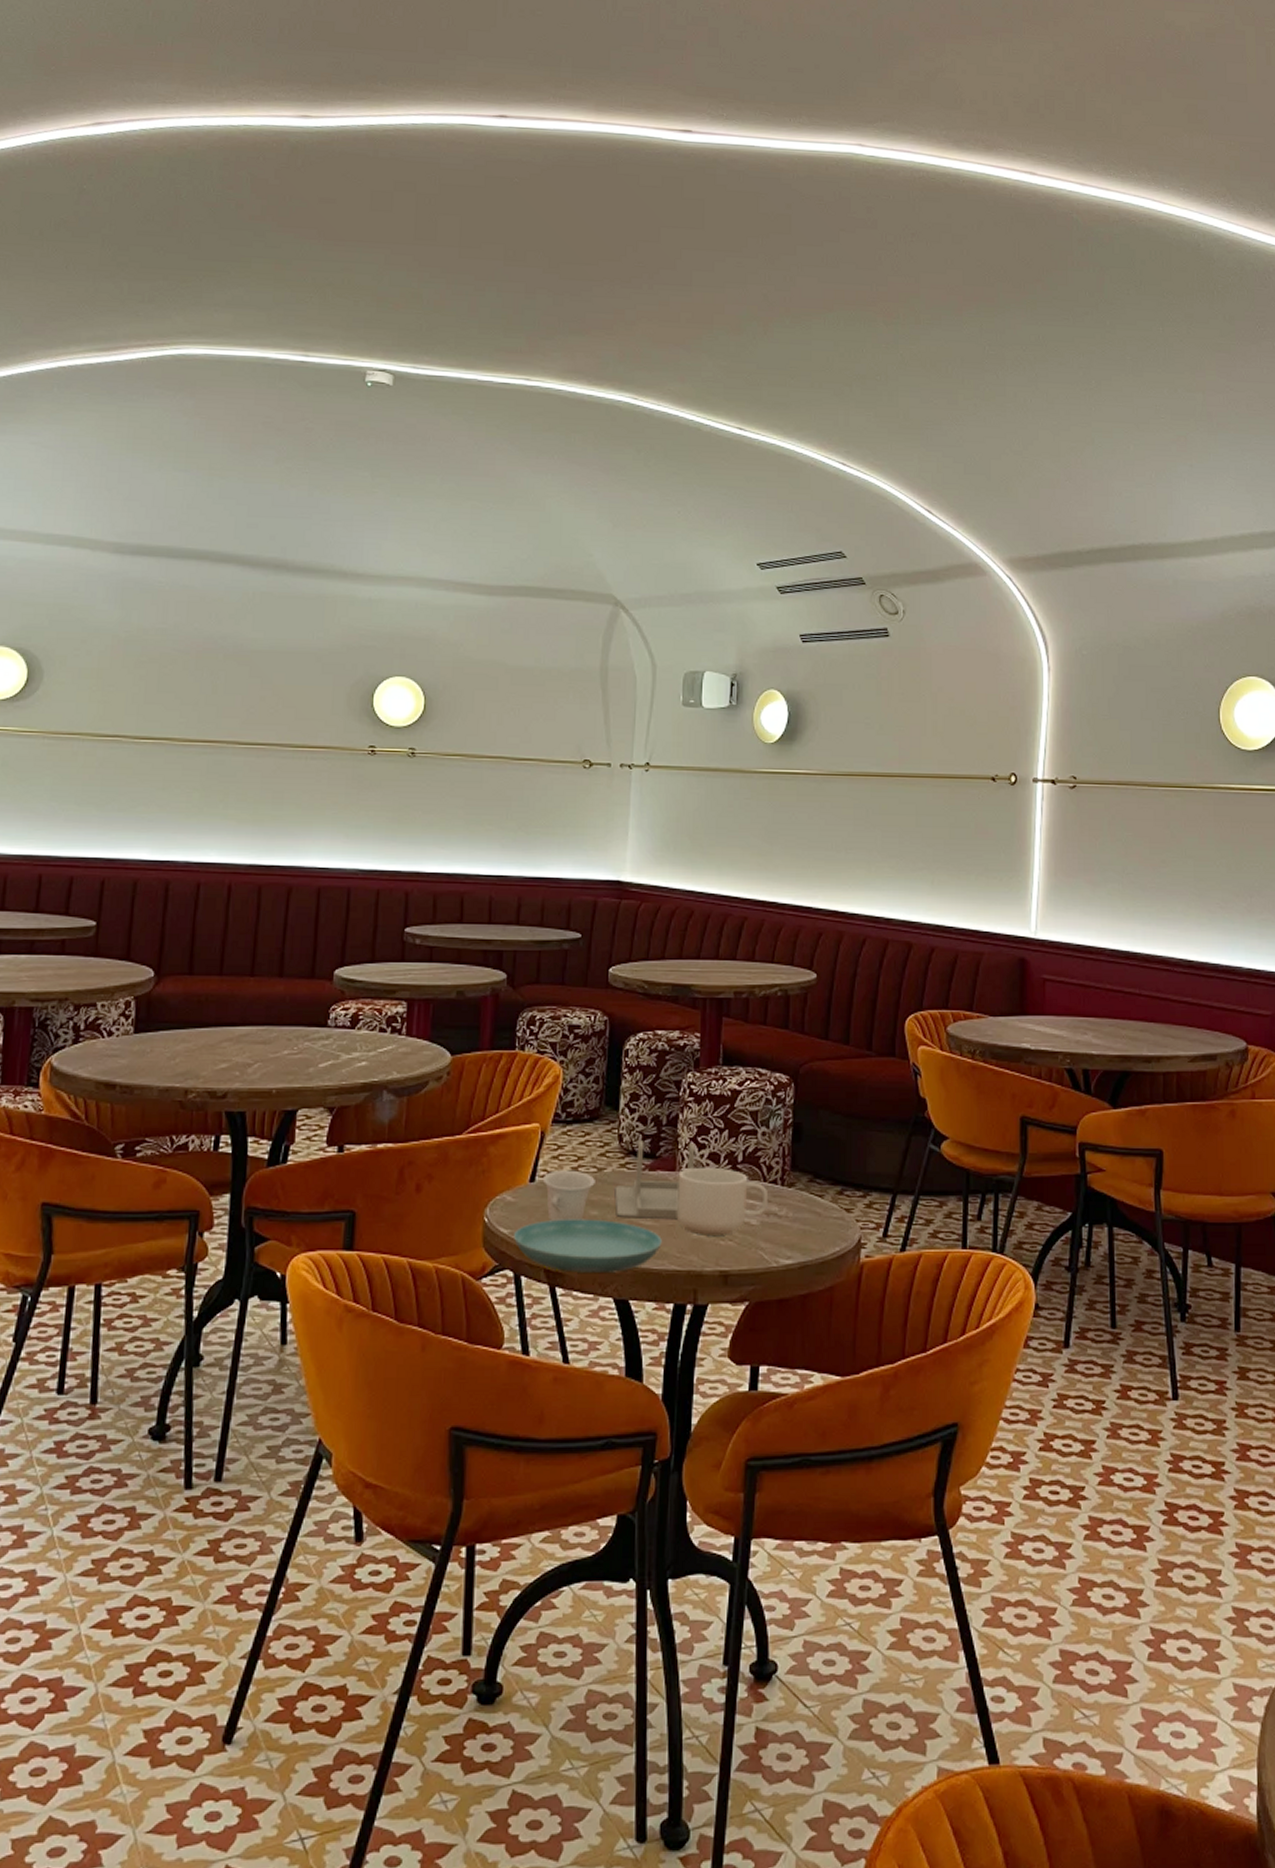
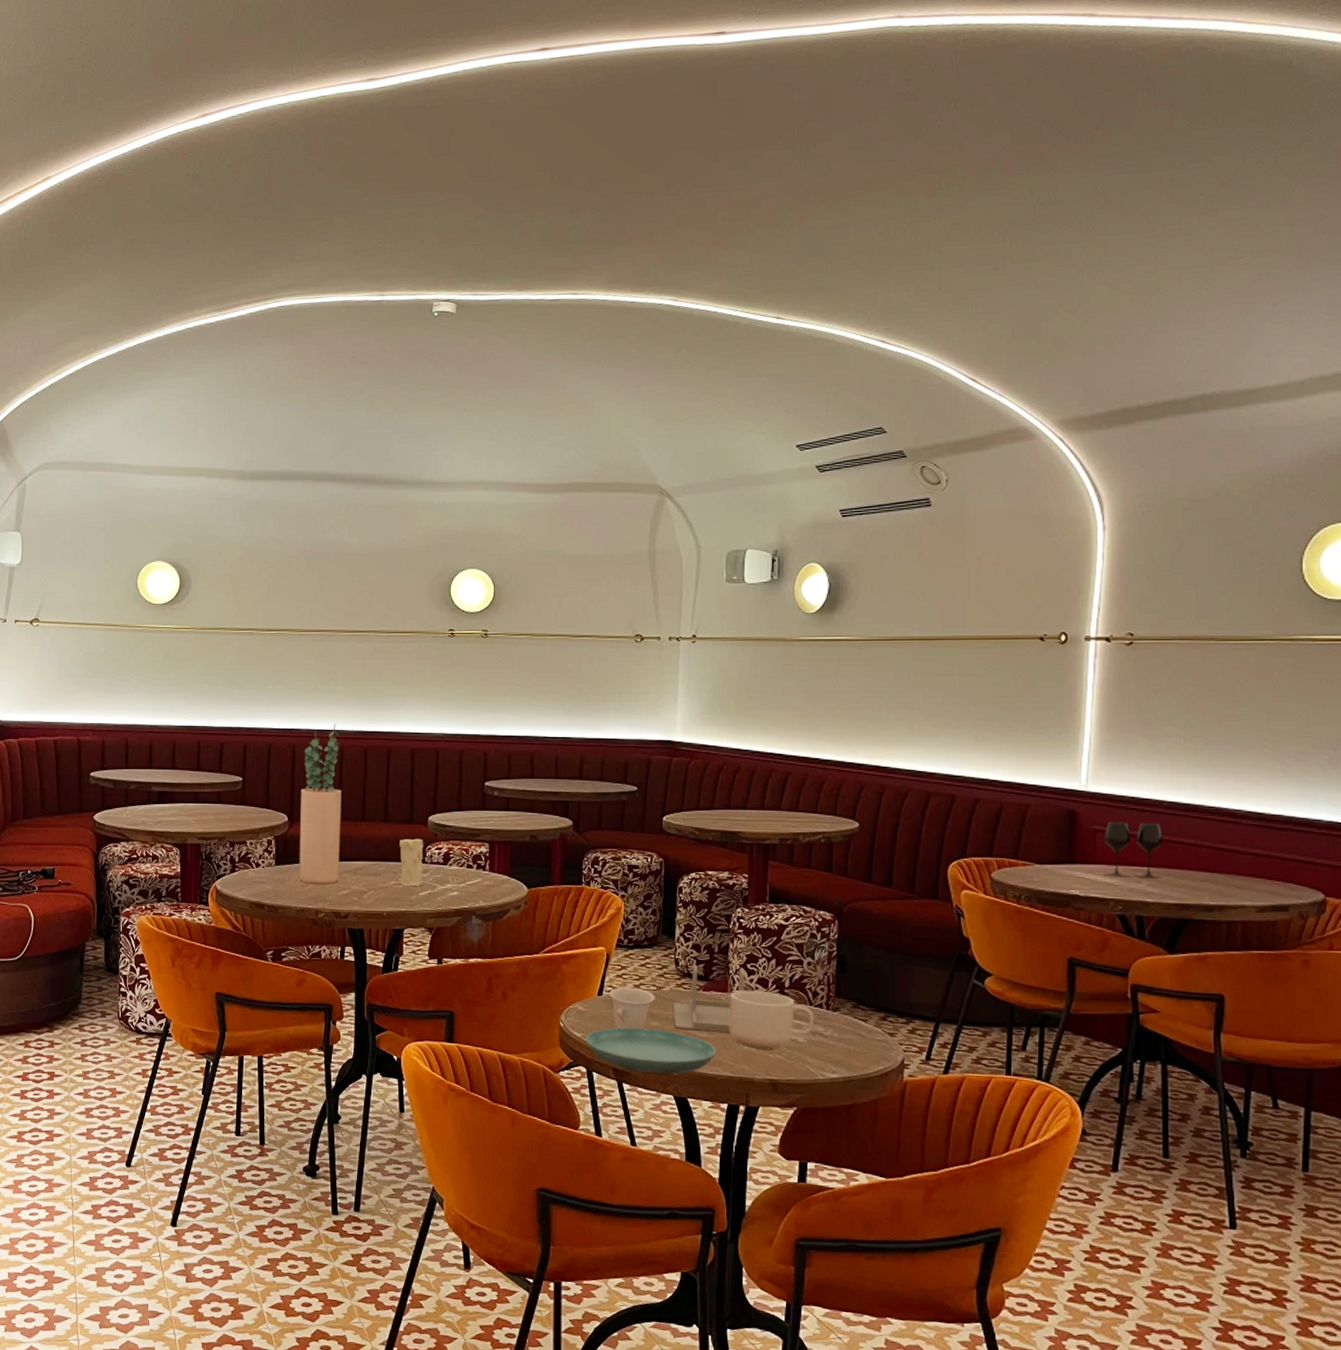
vase: none [164,855,228,1056] -> present [299,724,342,885]
candle: none [294,997,328,1057] -> present [399,838,424,887]
wine glass: none [1052,970,1106,1029] -> present [1103,822,1163,879]

